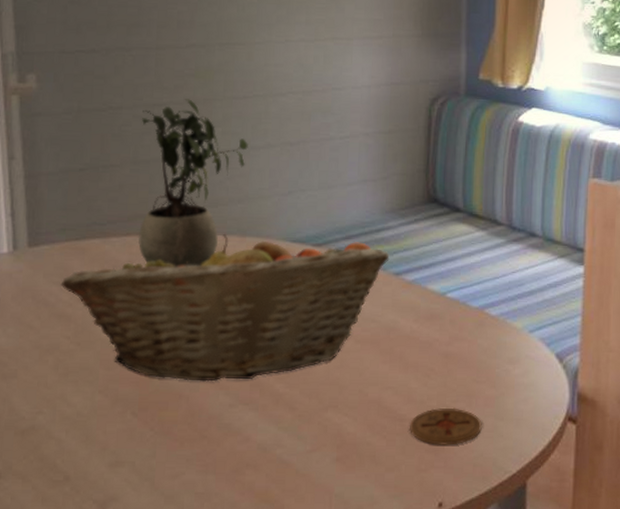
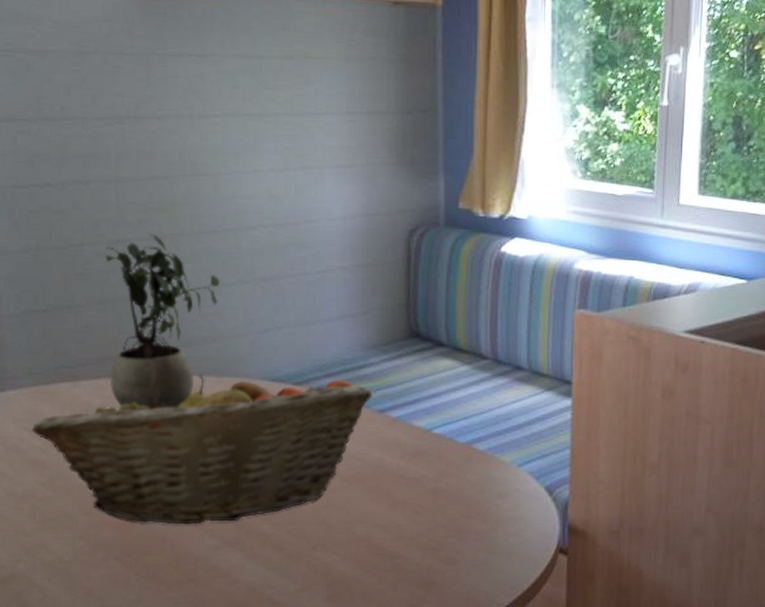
coaster: present [409,407,483,445] -> none [399,543,474,580]

